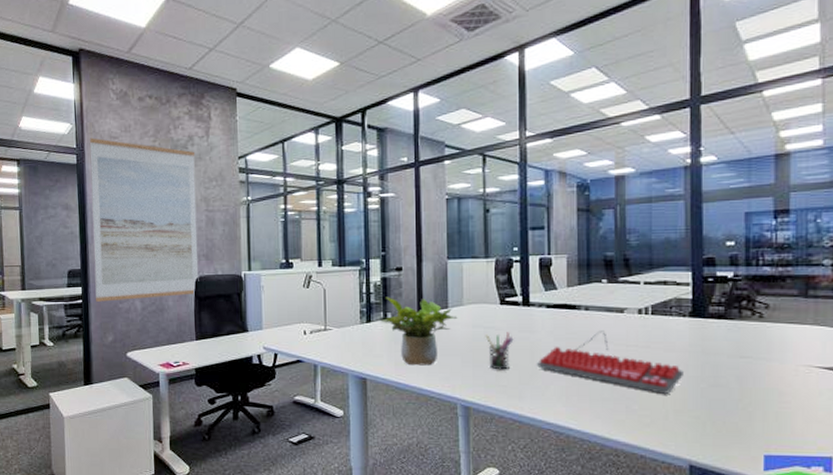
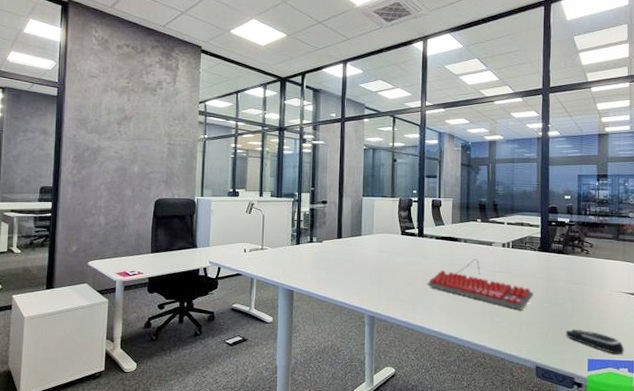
wall art: present [89,137,199,302] -> none [63,75,163,216]
potted plant: present [380,297,458,366] -> none [307,224,368,282]
pen holder: present [485,332,514,370] -> none [389,257,411,288]
computer mouse: none [730,417,817,449] -> present [565,330,624,355]

